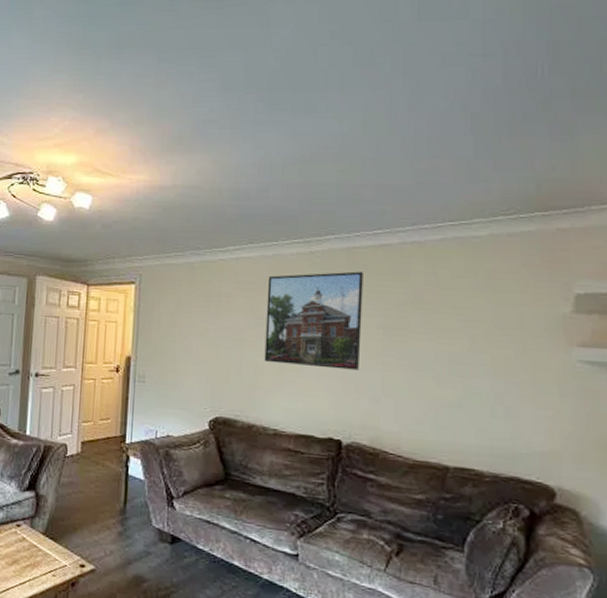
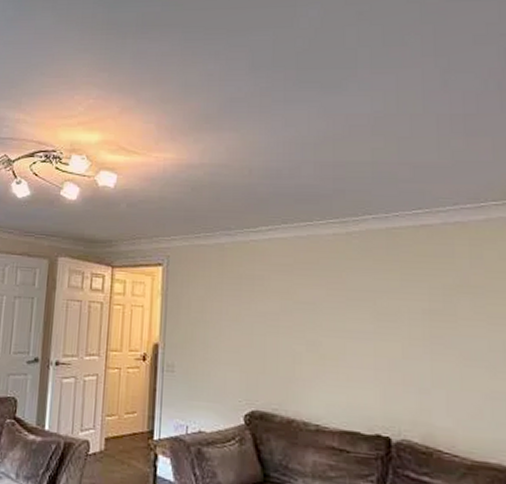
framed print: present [264,271,363,370] -> none [302,253,407,360]

